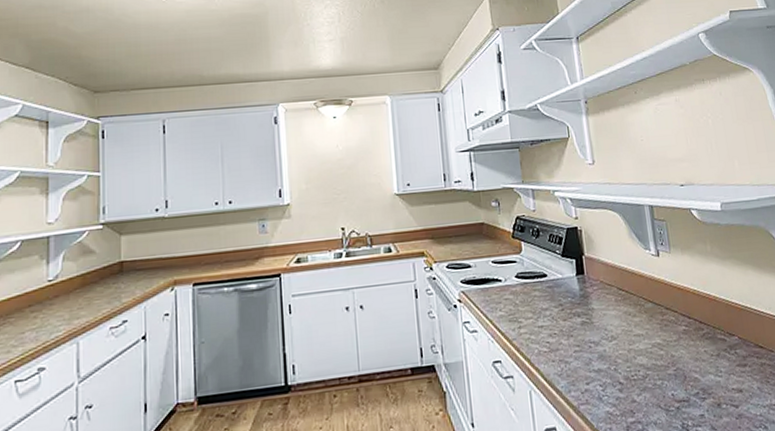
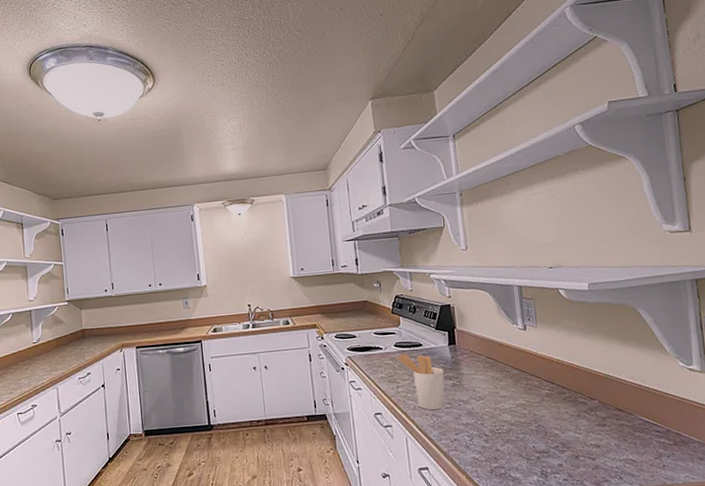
utensil holder: none [517,285,574,355] -> present [396,353,445,411]

